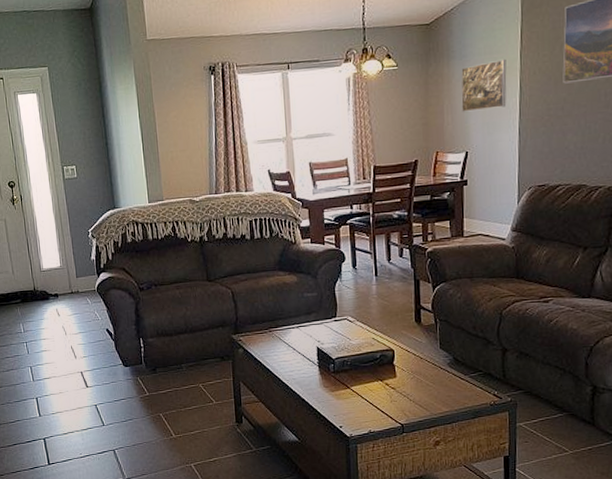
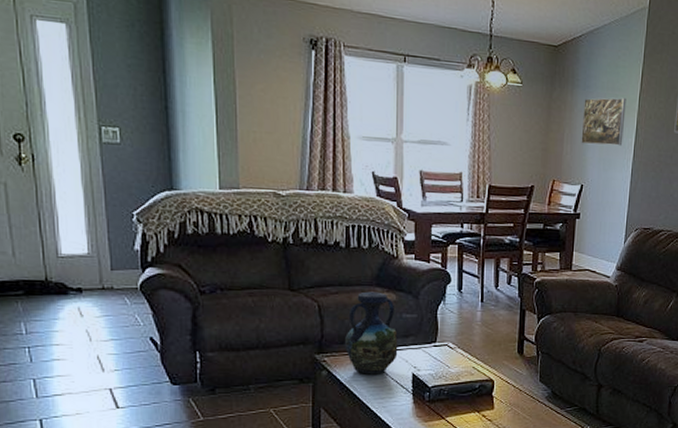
vase: none [256,275,302,350] -> present [345,291,398,374]

